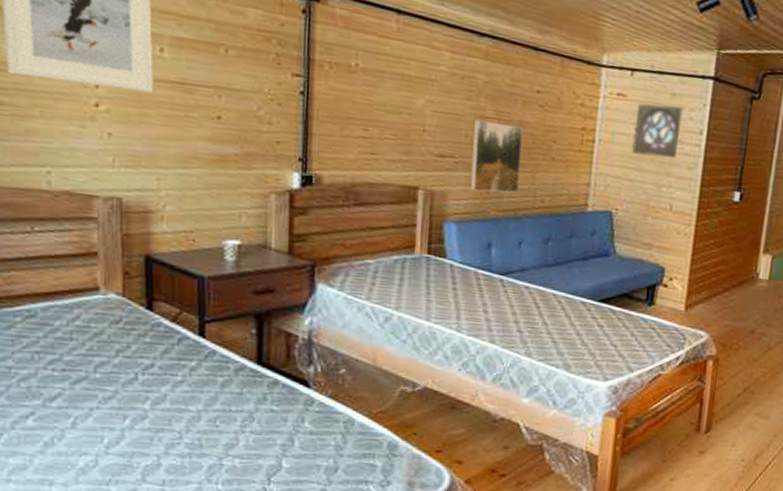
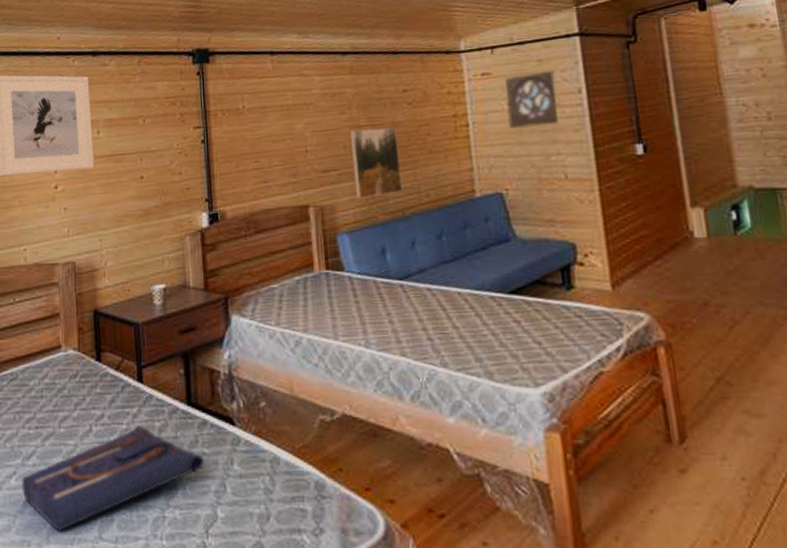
tote bag: none [42,377,273,472] -> present [22,424,205,531]

